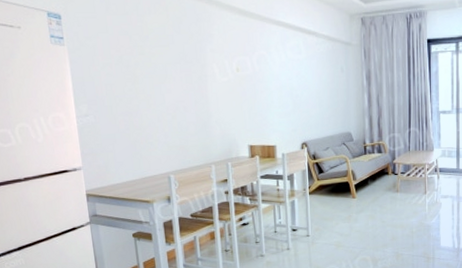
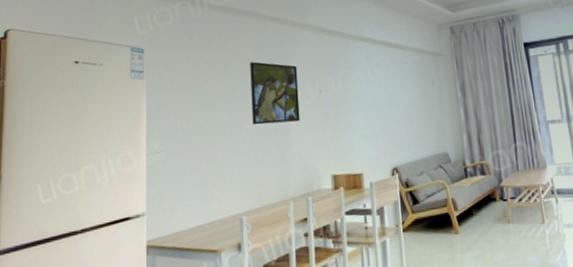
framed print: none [169,37,219,97] -> present [250,62,300,125]

